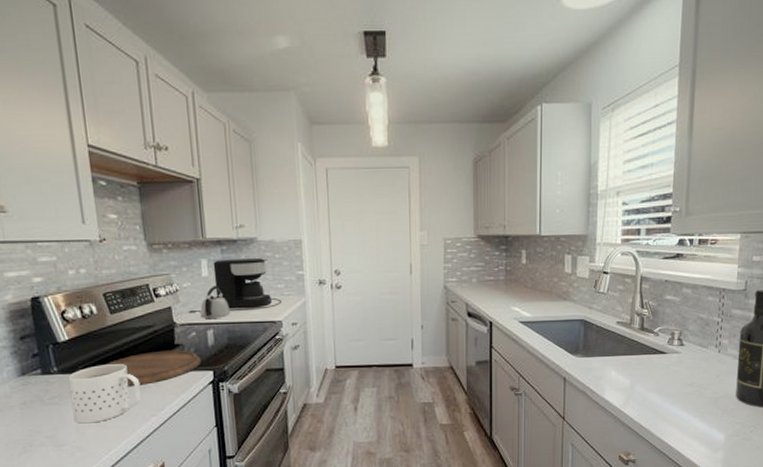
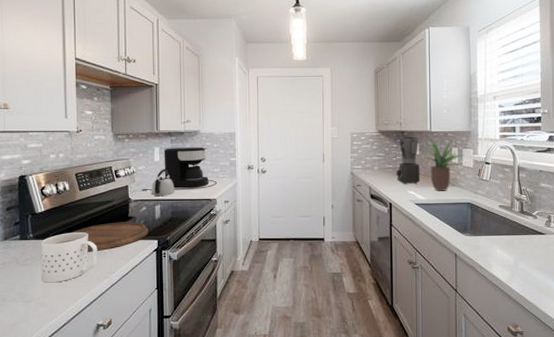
blender: none [497,241,527,299] -> present [395,136,421,184]
potted plant: none [524,241,579,307] -> present [418,136,465,191]

